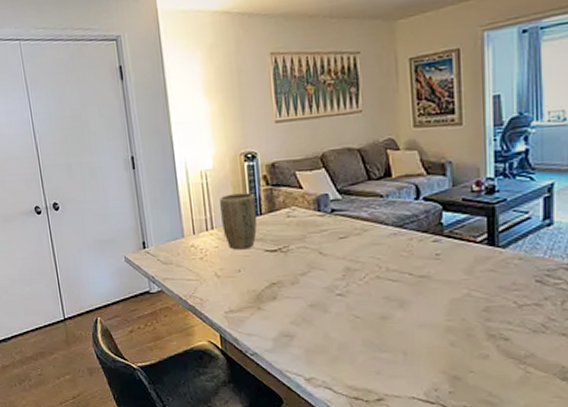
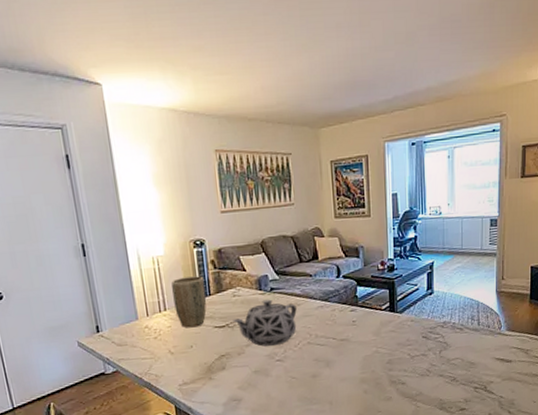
teapot: none [286,222,363,277] -> present [233,299,297,347]

